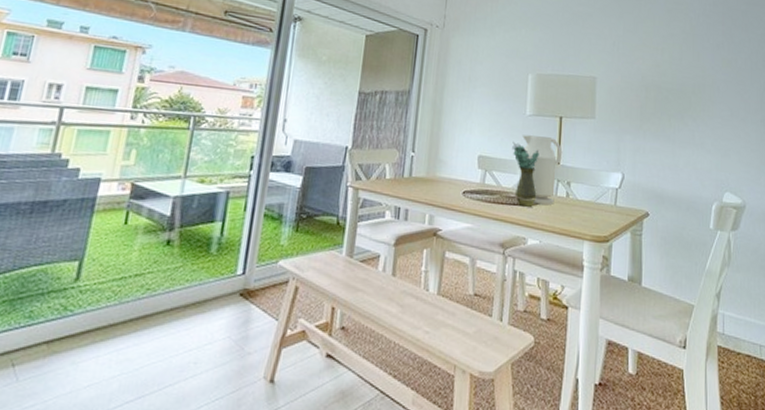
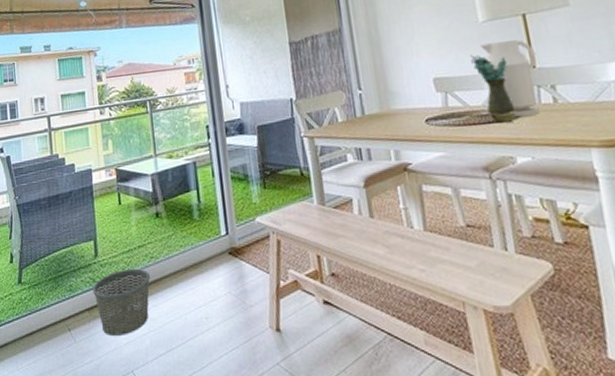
basket: none [59,299,141,376] -> present [93,269,151,335]

